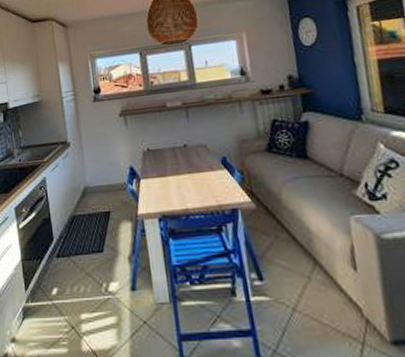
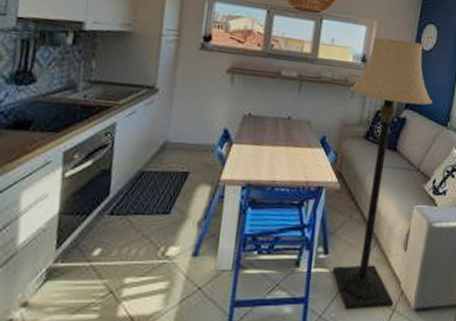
lamp: none [237,40,362,344] -> present [333,37,432,310]

